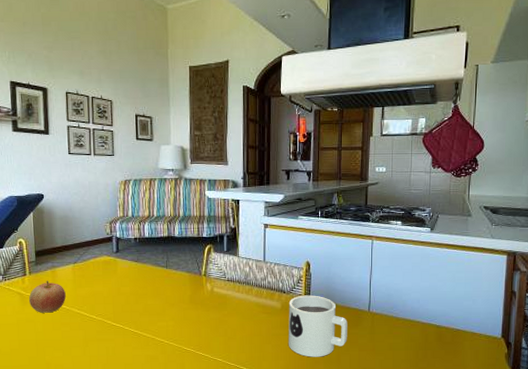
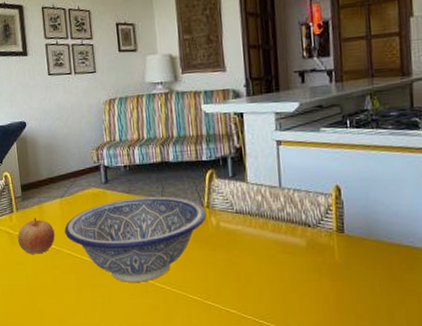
decorative bowl: none [75,265,203,337] -> present [64,196,207,282]
mug: present [288,295,347,357] -> none [316,229,401,311]

